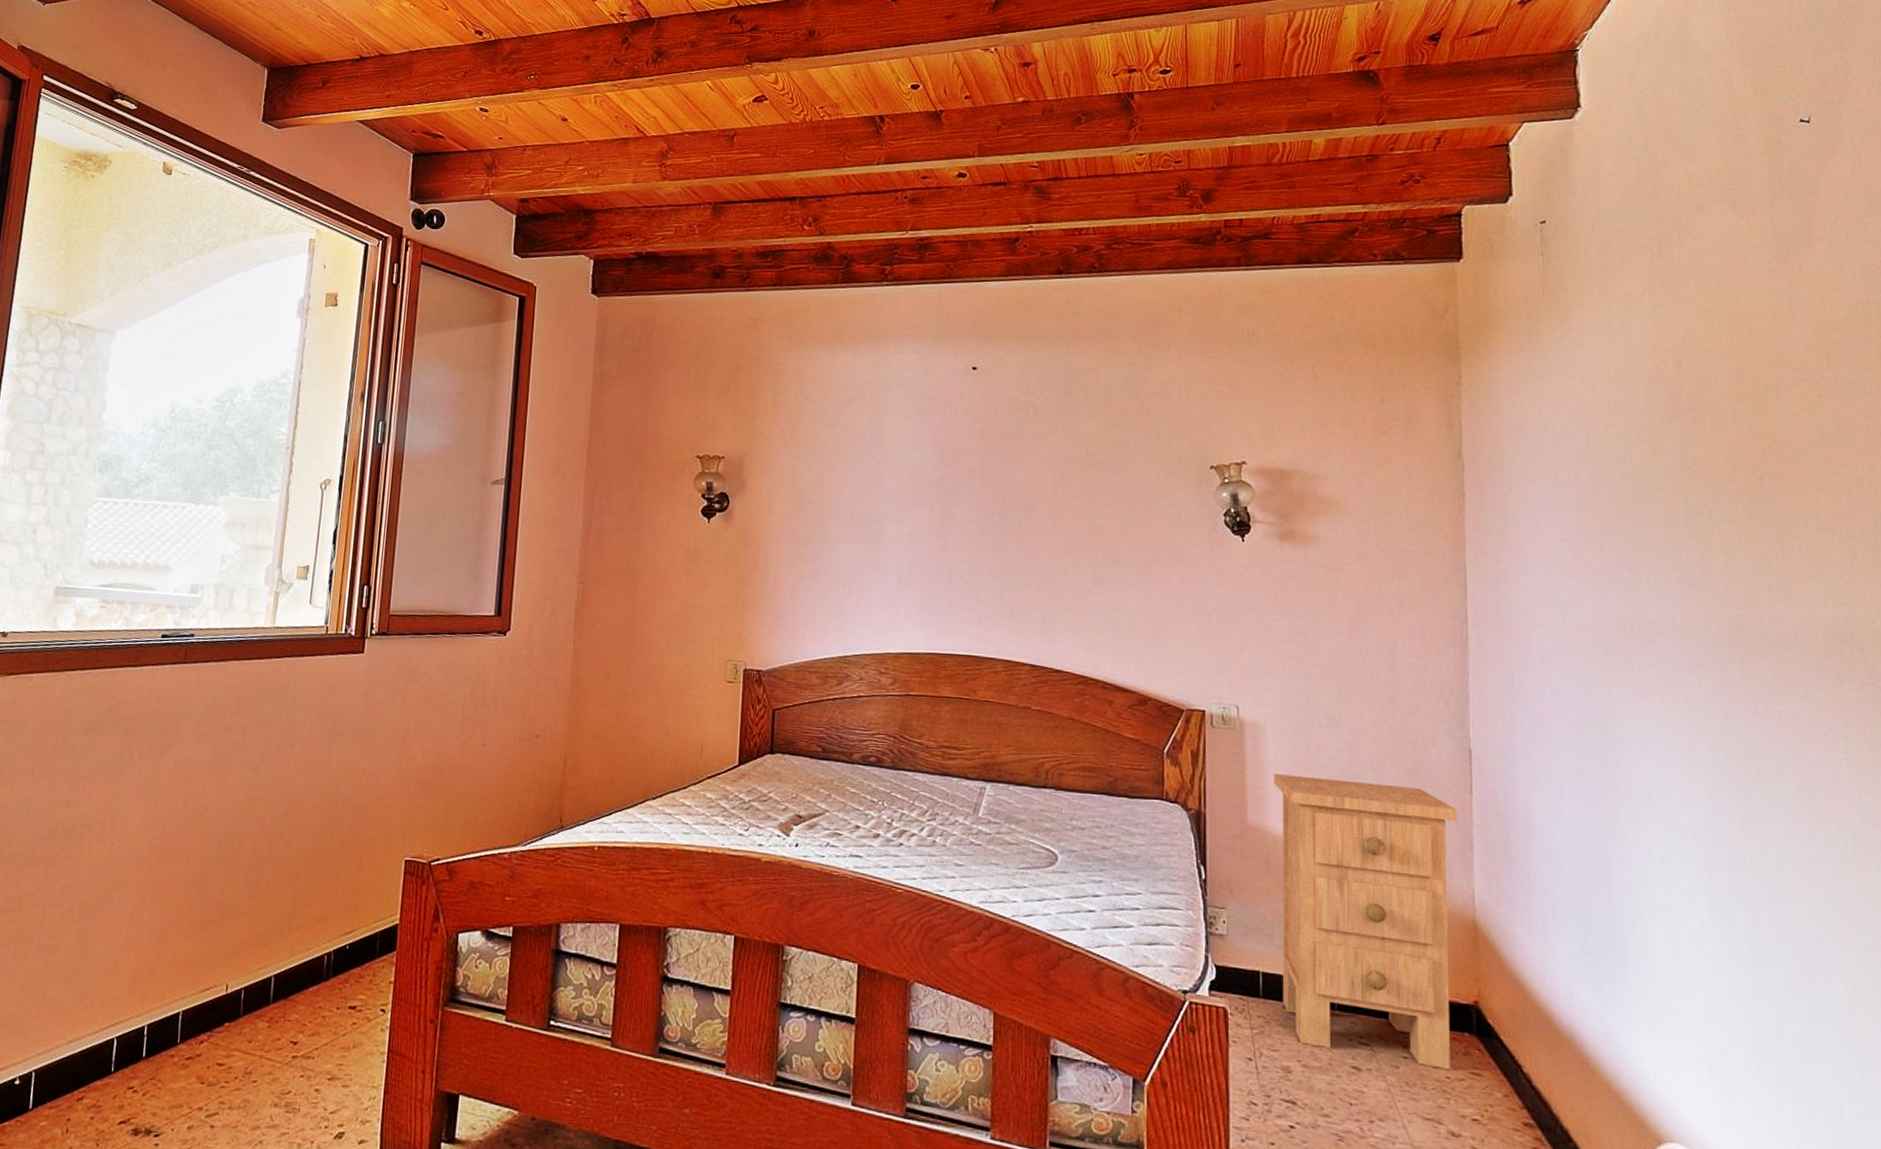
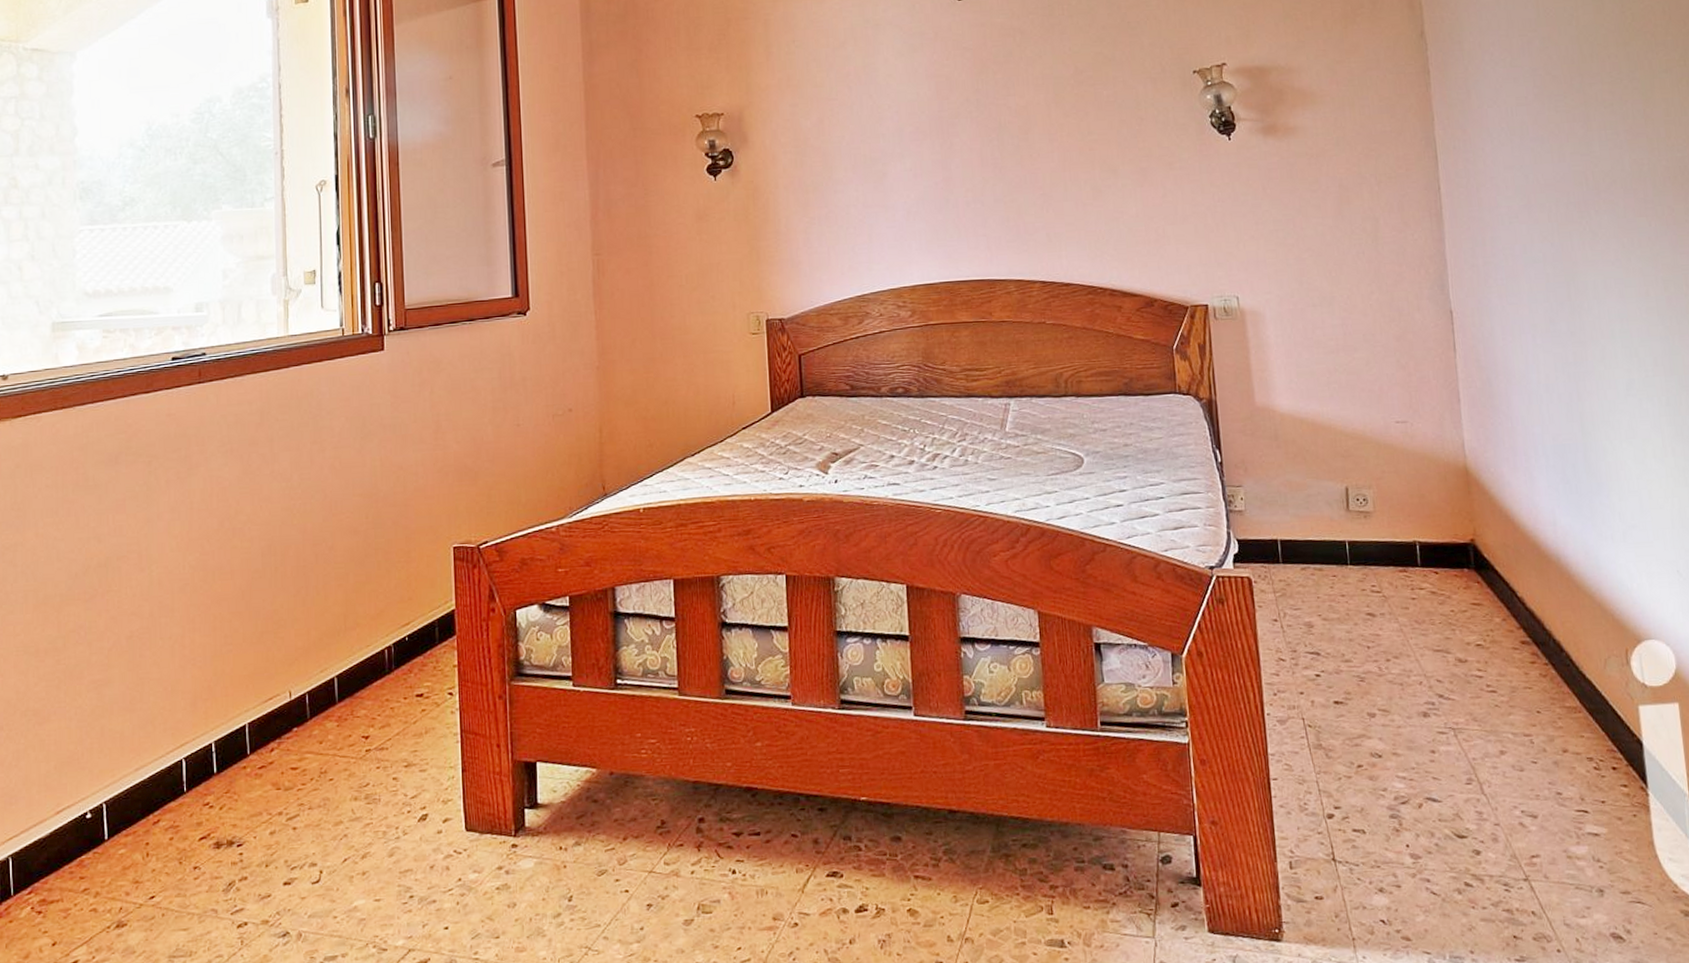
nightstand: present [1273,774,1458,1070] -> none [1275,352,1454,605]

